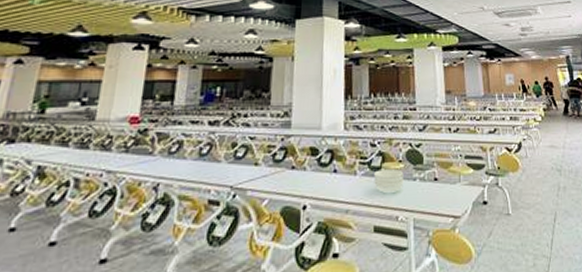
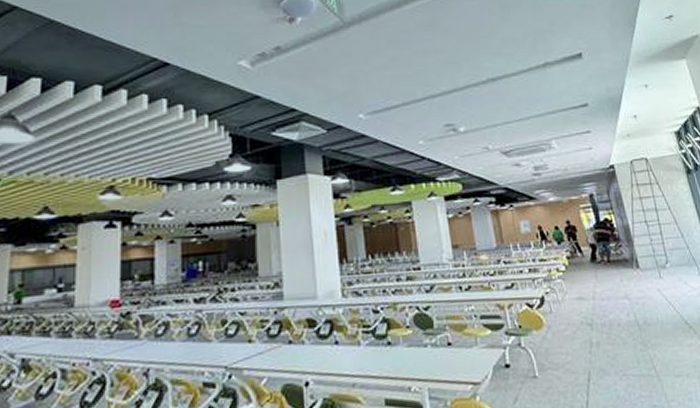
bowl: present [374,169,404,194] -> none [380,336,414,364]

